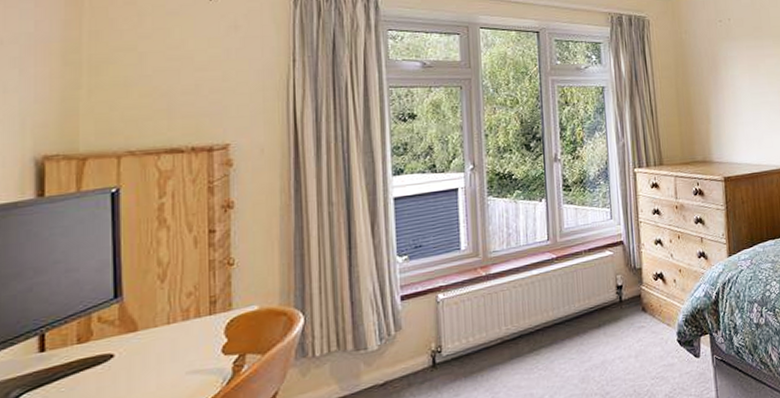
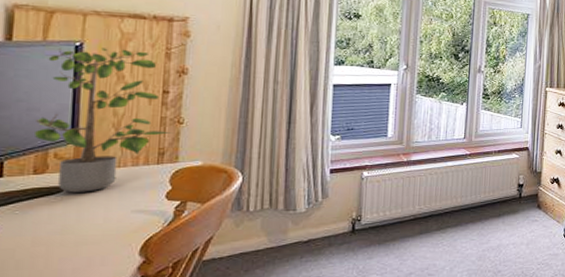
potted plant: none [74,185,223,360] -> present [33,47,172,193]

